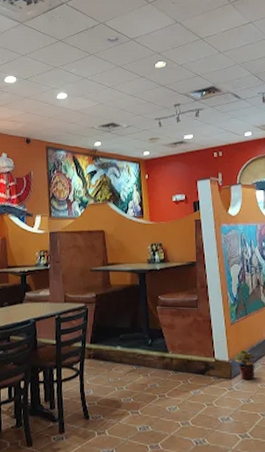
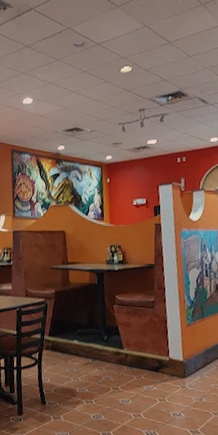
potted plant: present [233,350,255,381] -> none [187,351,210,381]

